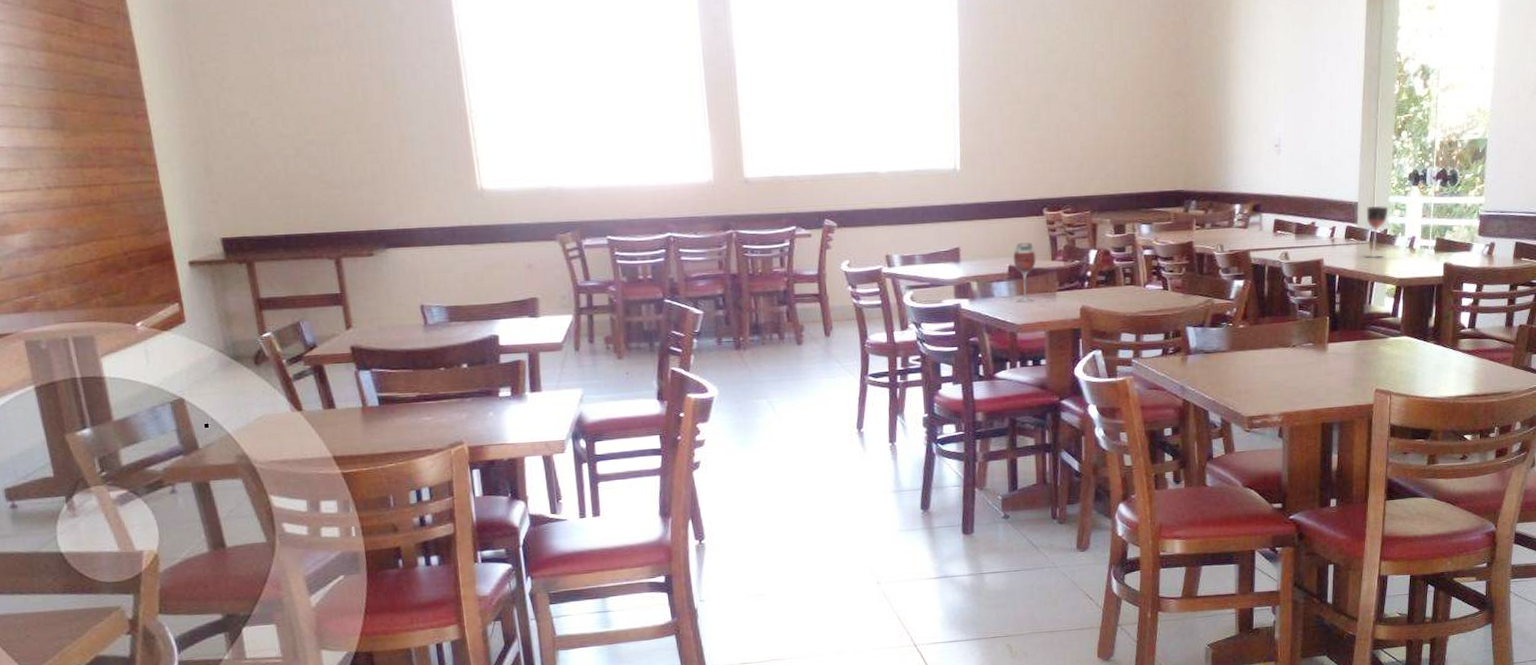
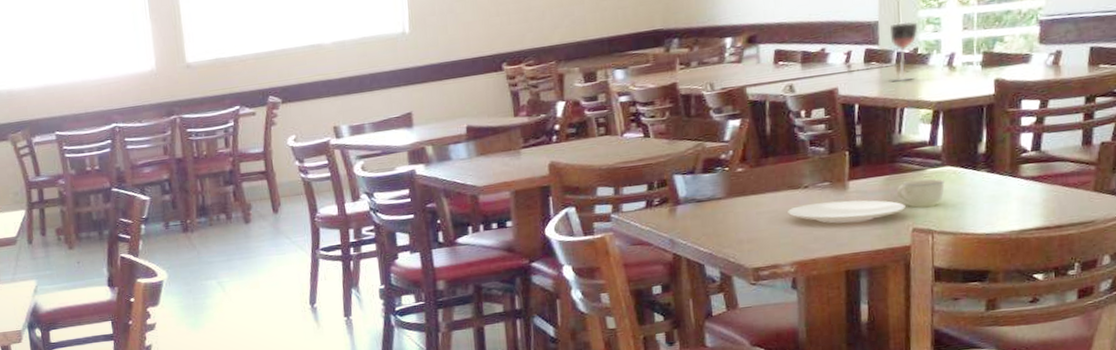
wineglass: present [1013,242,1036,304] -> none [470,100,497,165]
plate: none [1278,360,1371,381] -> present [788,200,906,224]
cup: none [1364,346,1402,372] -> present [896,178,945,208]

